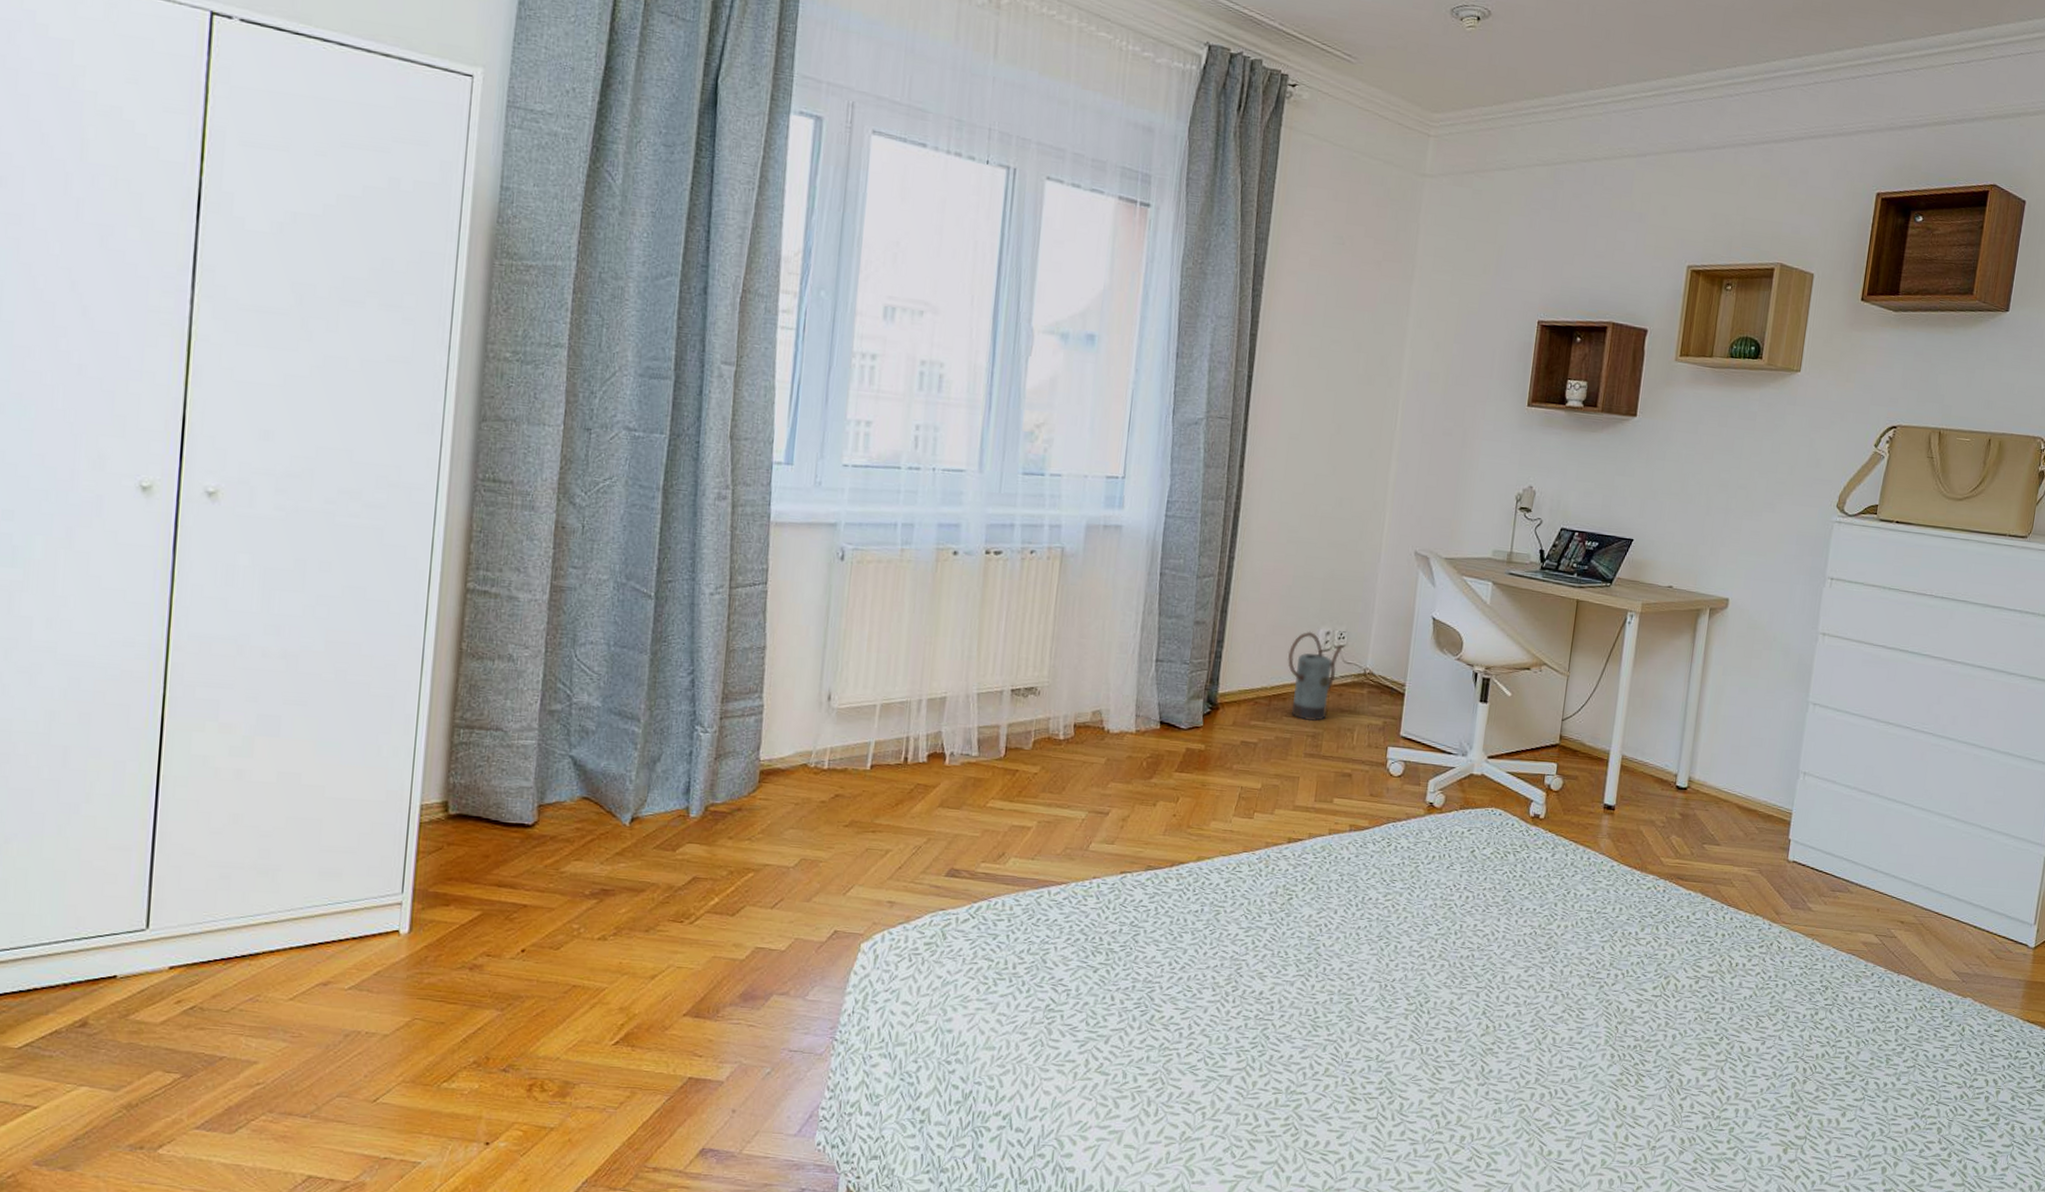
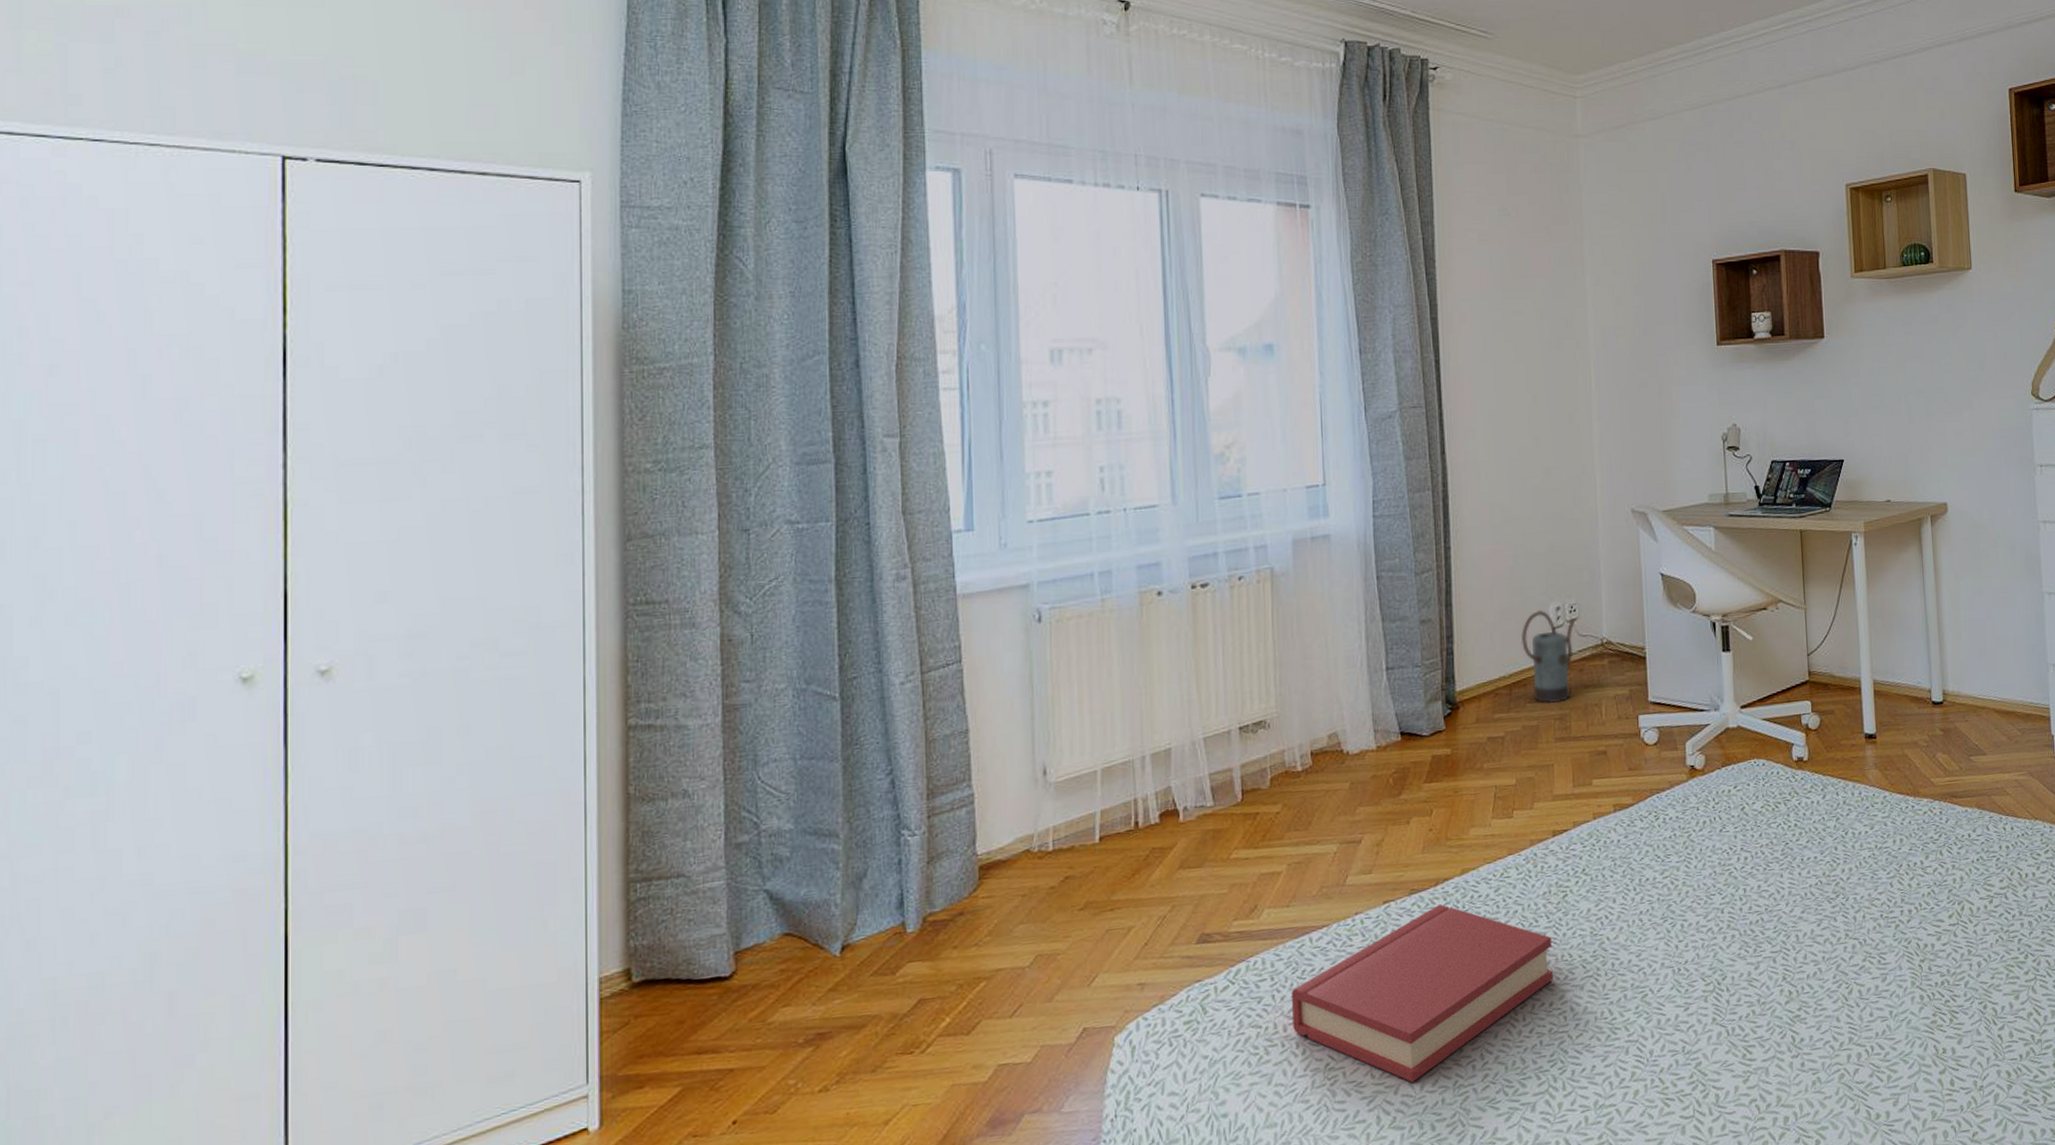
hardback book: none [1022,883,1271,1036] -> present [1292,903,1554,1082]

